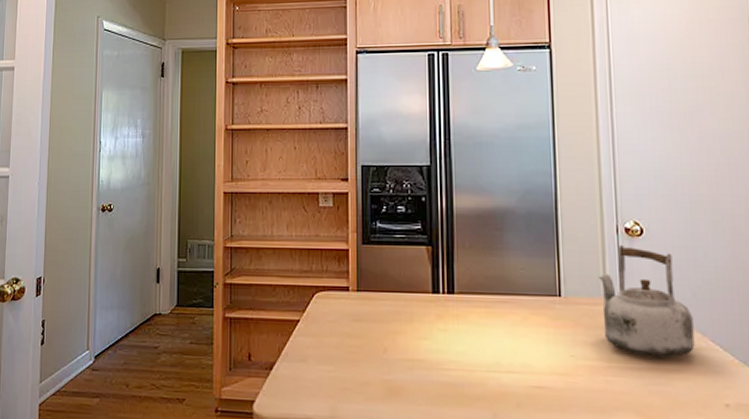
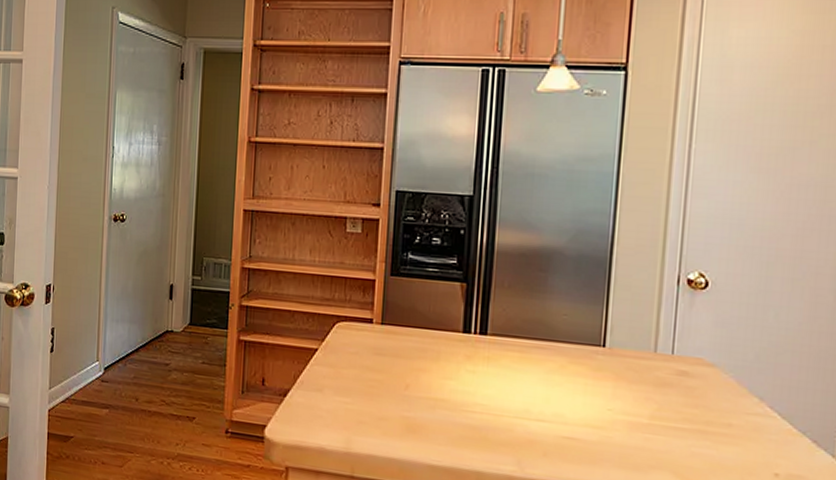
kettle: present [597,244,695,358] -> none [649,296,752,421]

